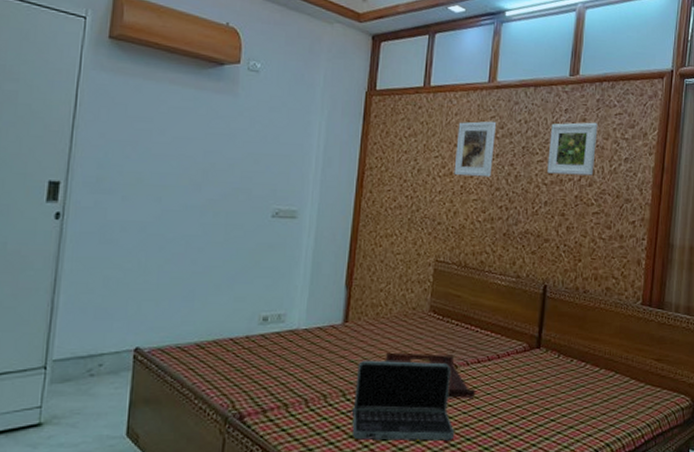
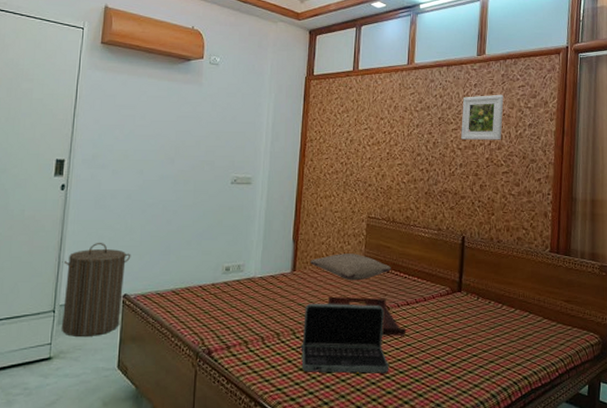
laundry hamper: none [55,284,145,398] -> present [62,242,131,337]
pillow: none [365,303,461,335] -> present [309,253,391,281]
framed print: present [454,121,497,177] -> none [381,97,416,145]

